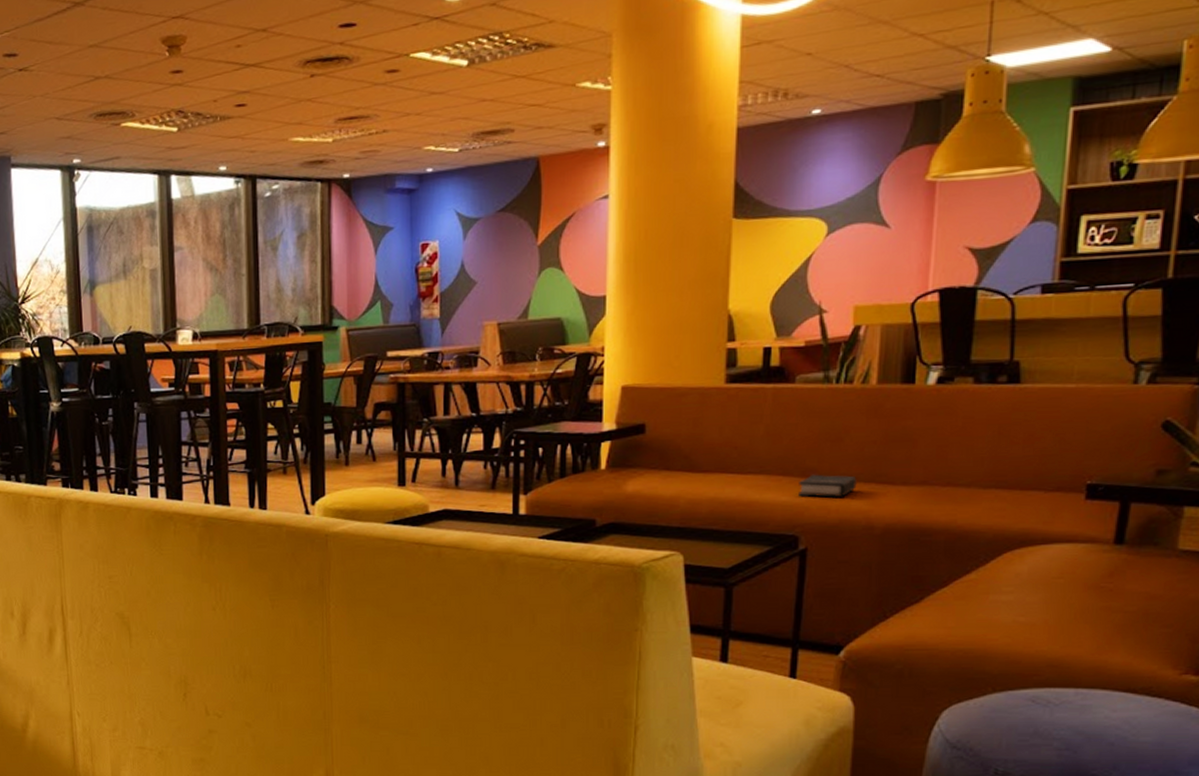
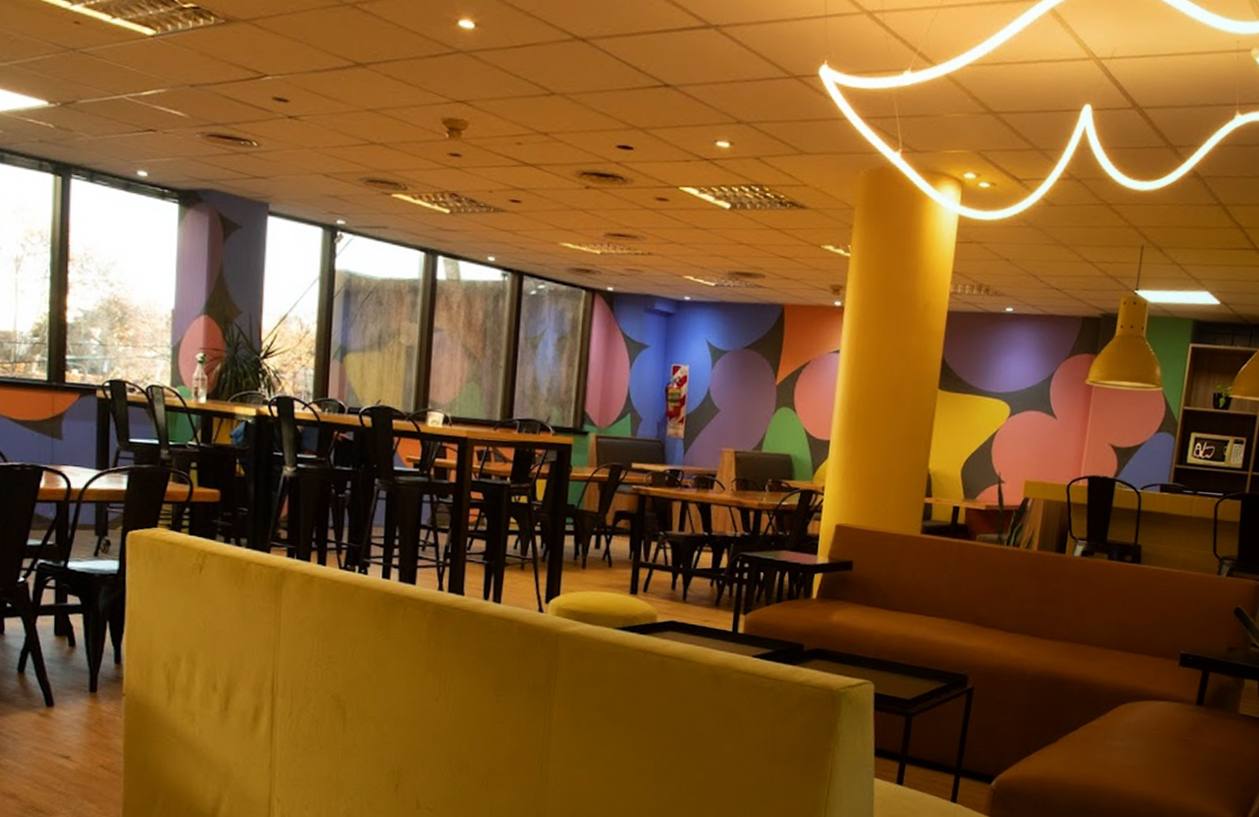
hardback book: present [798,474,857,498] -> none [970,622,1016,645]

